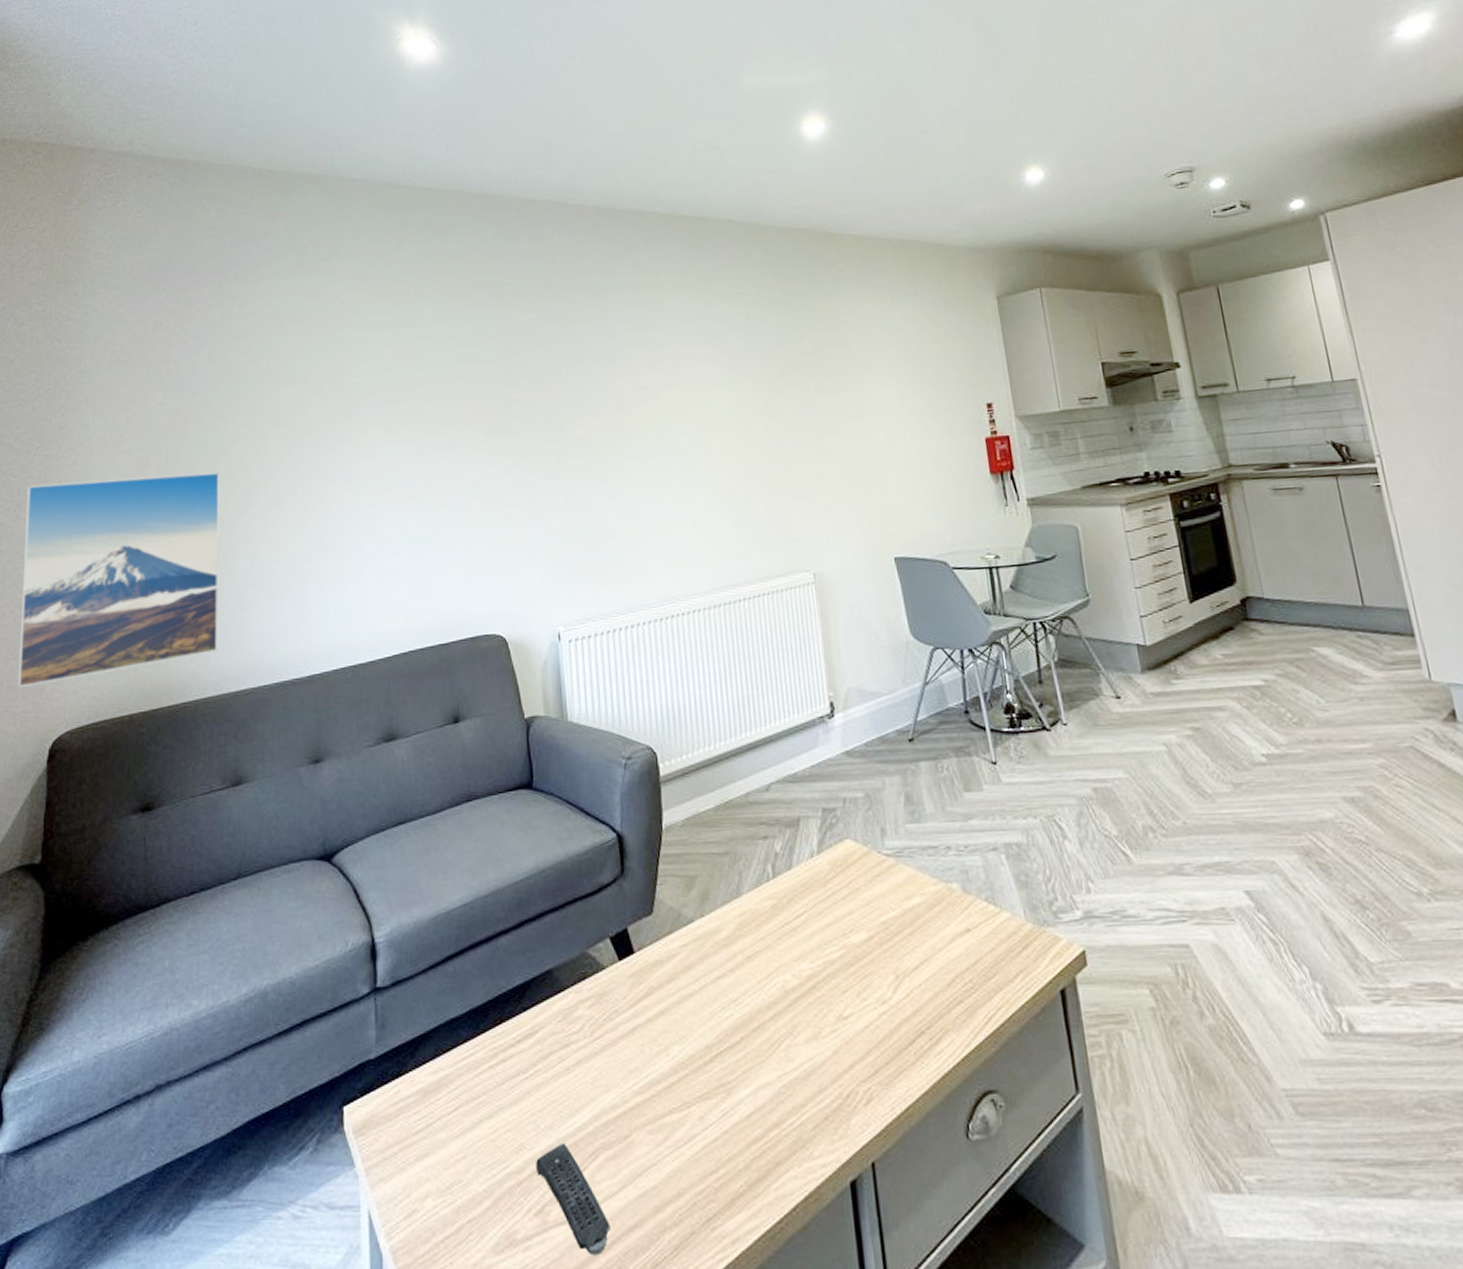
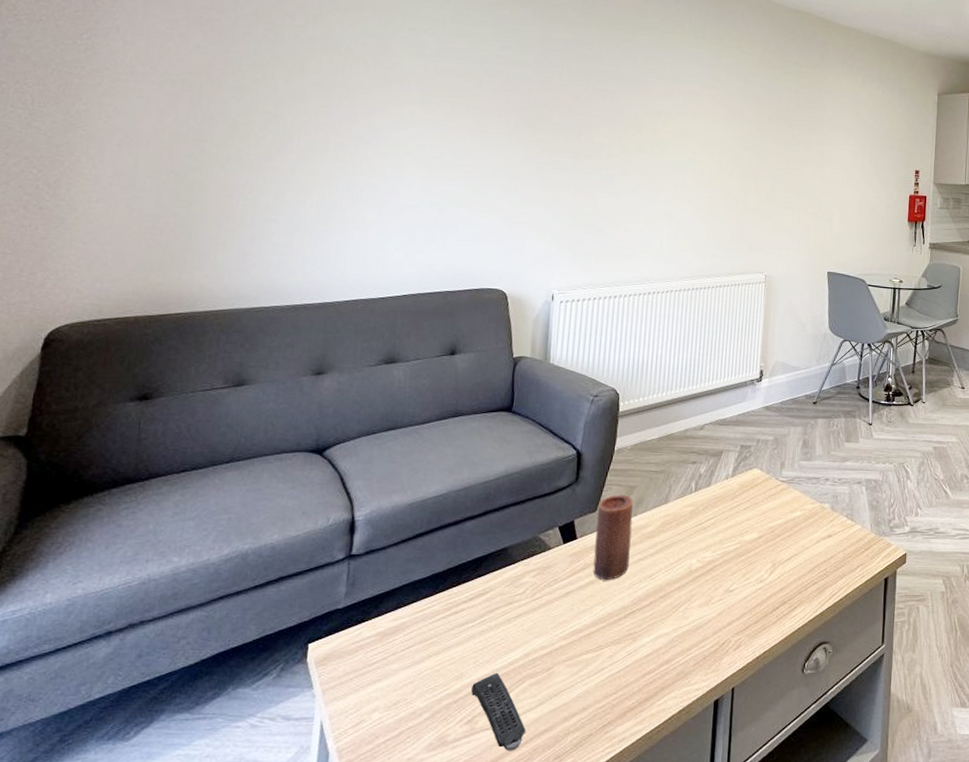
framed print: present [18,471,220,688] -> none [14,97,254,281]
candle: none [654,887,705,1010] -> present [593,494,634,581]

